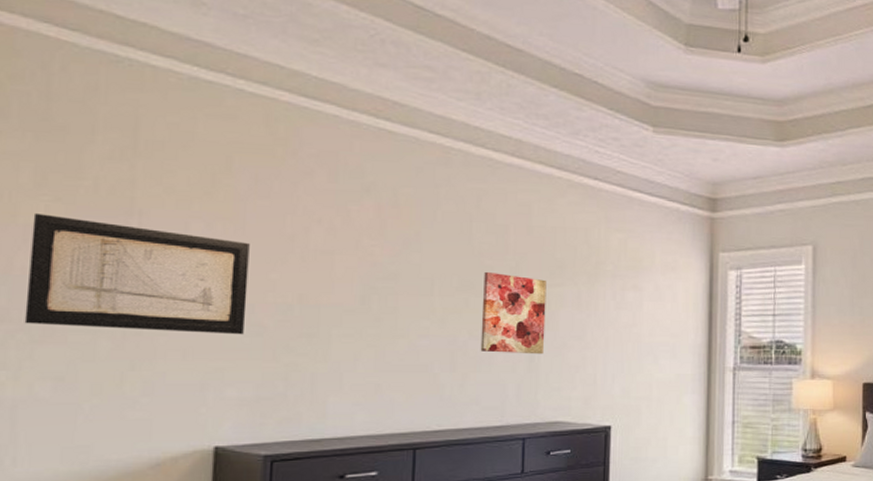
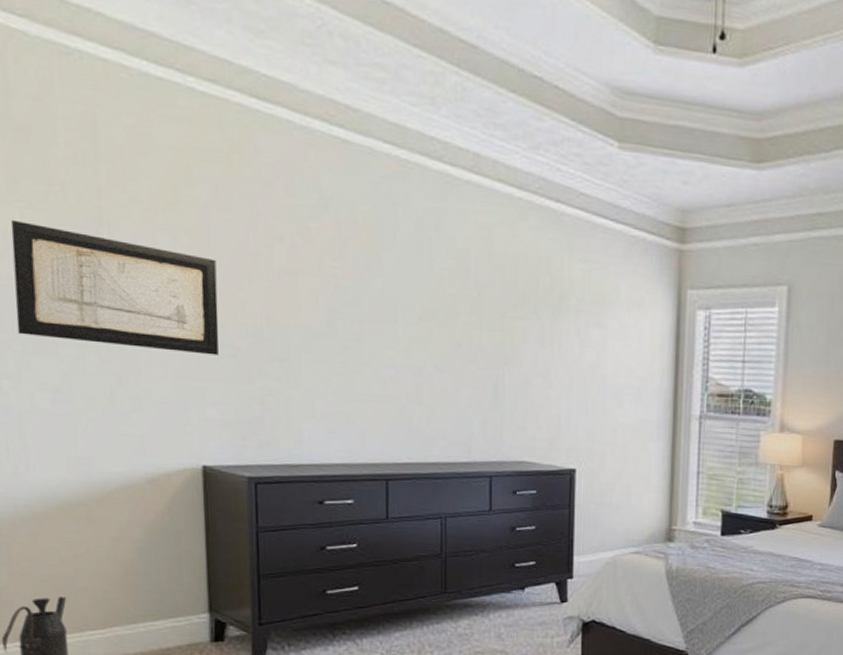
wall art: present [480,271,547,355] -> none [445,300,509,392]

